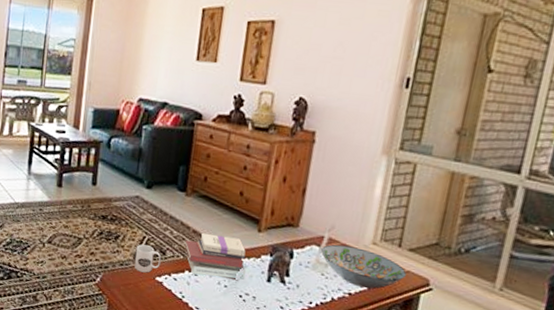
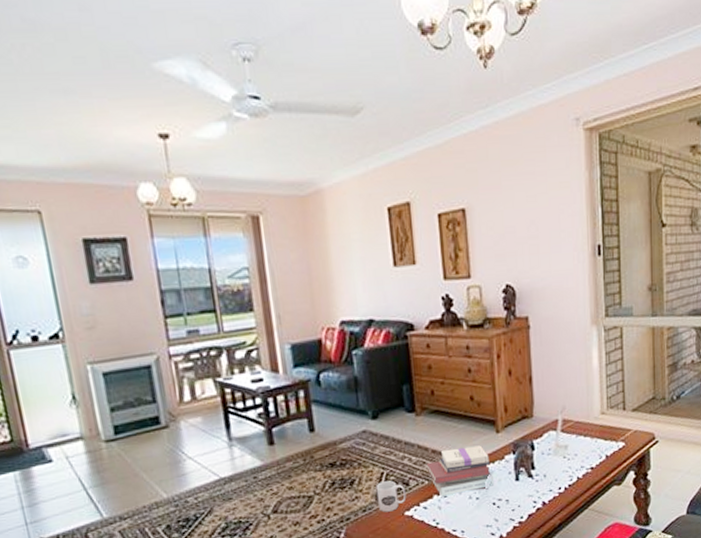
decorative bowl: present [320,244,407,289] -> none [557,421,635,459]

